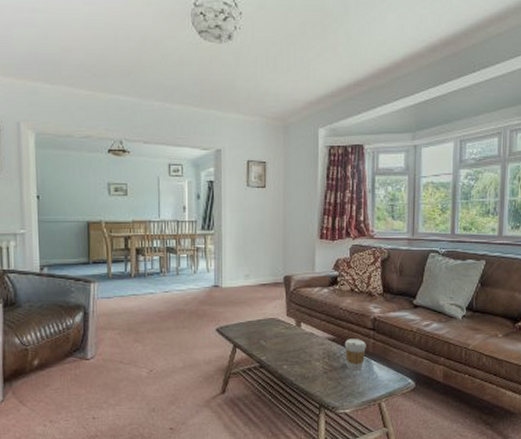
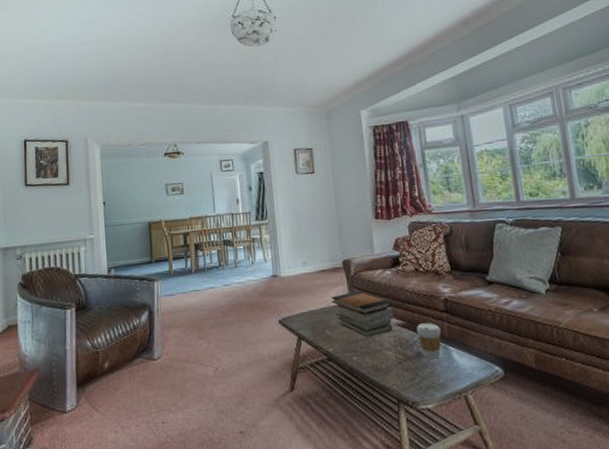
book stack: none [269,306,325,349] -> present [331,291,393,338]

